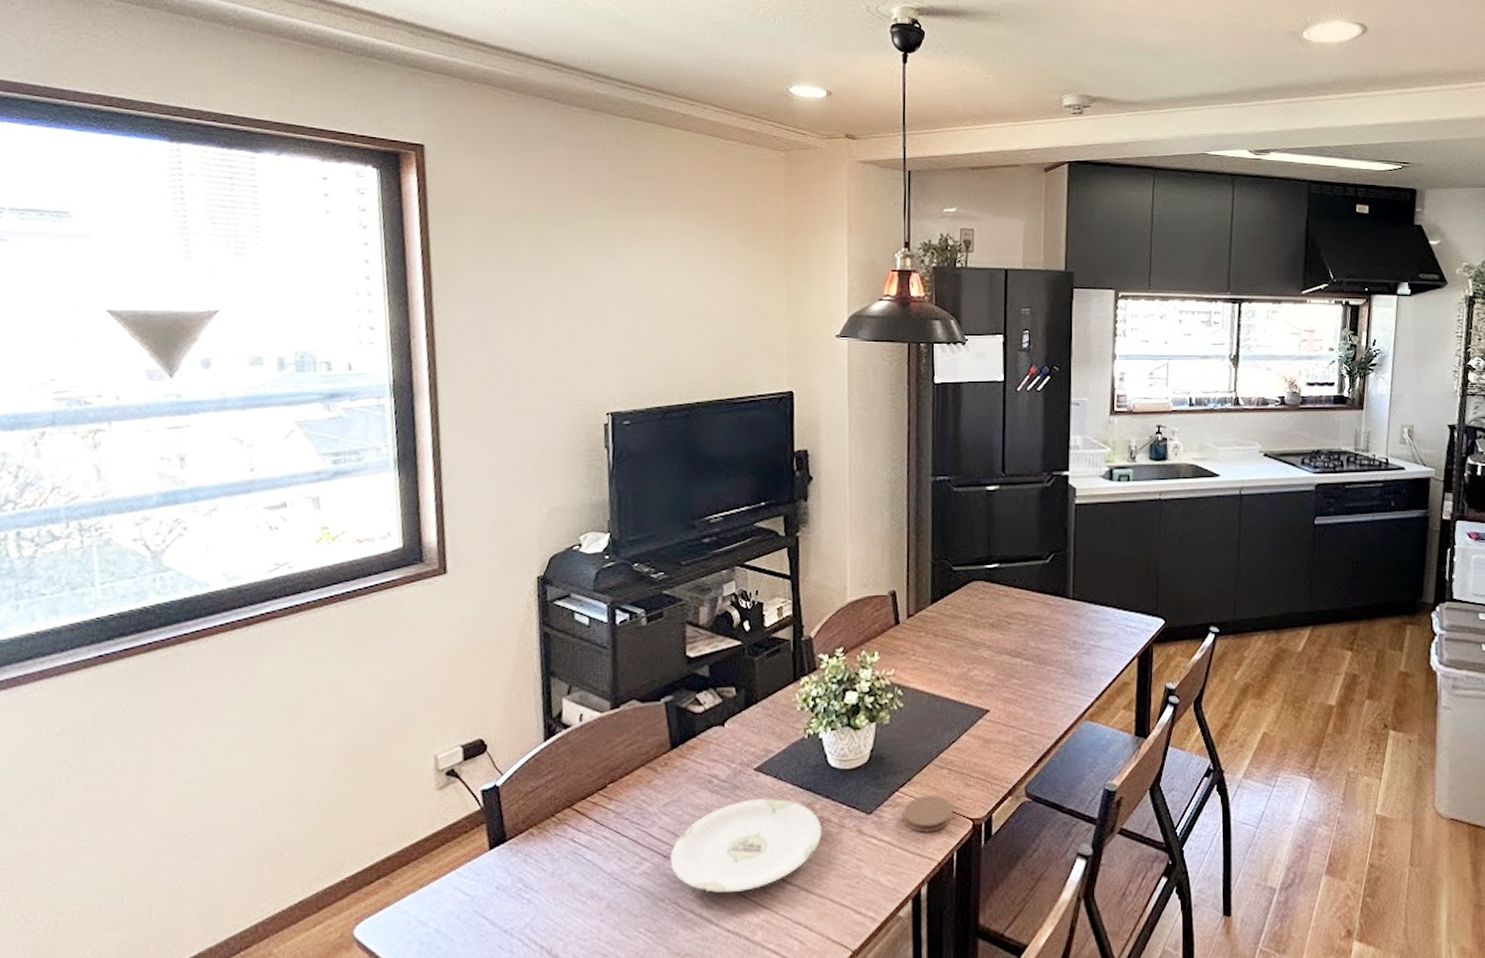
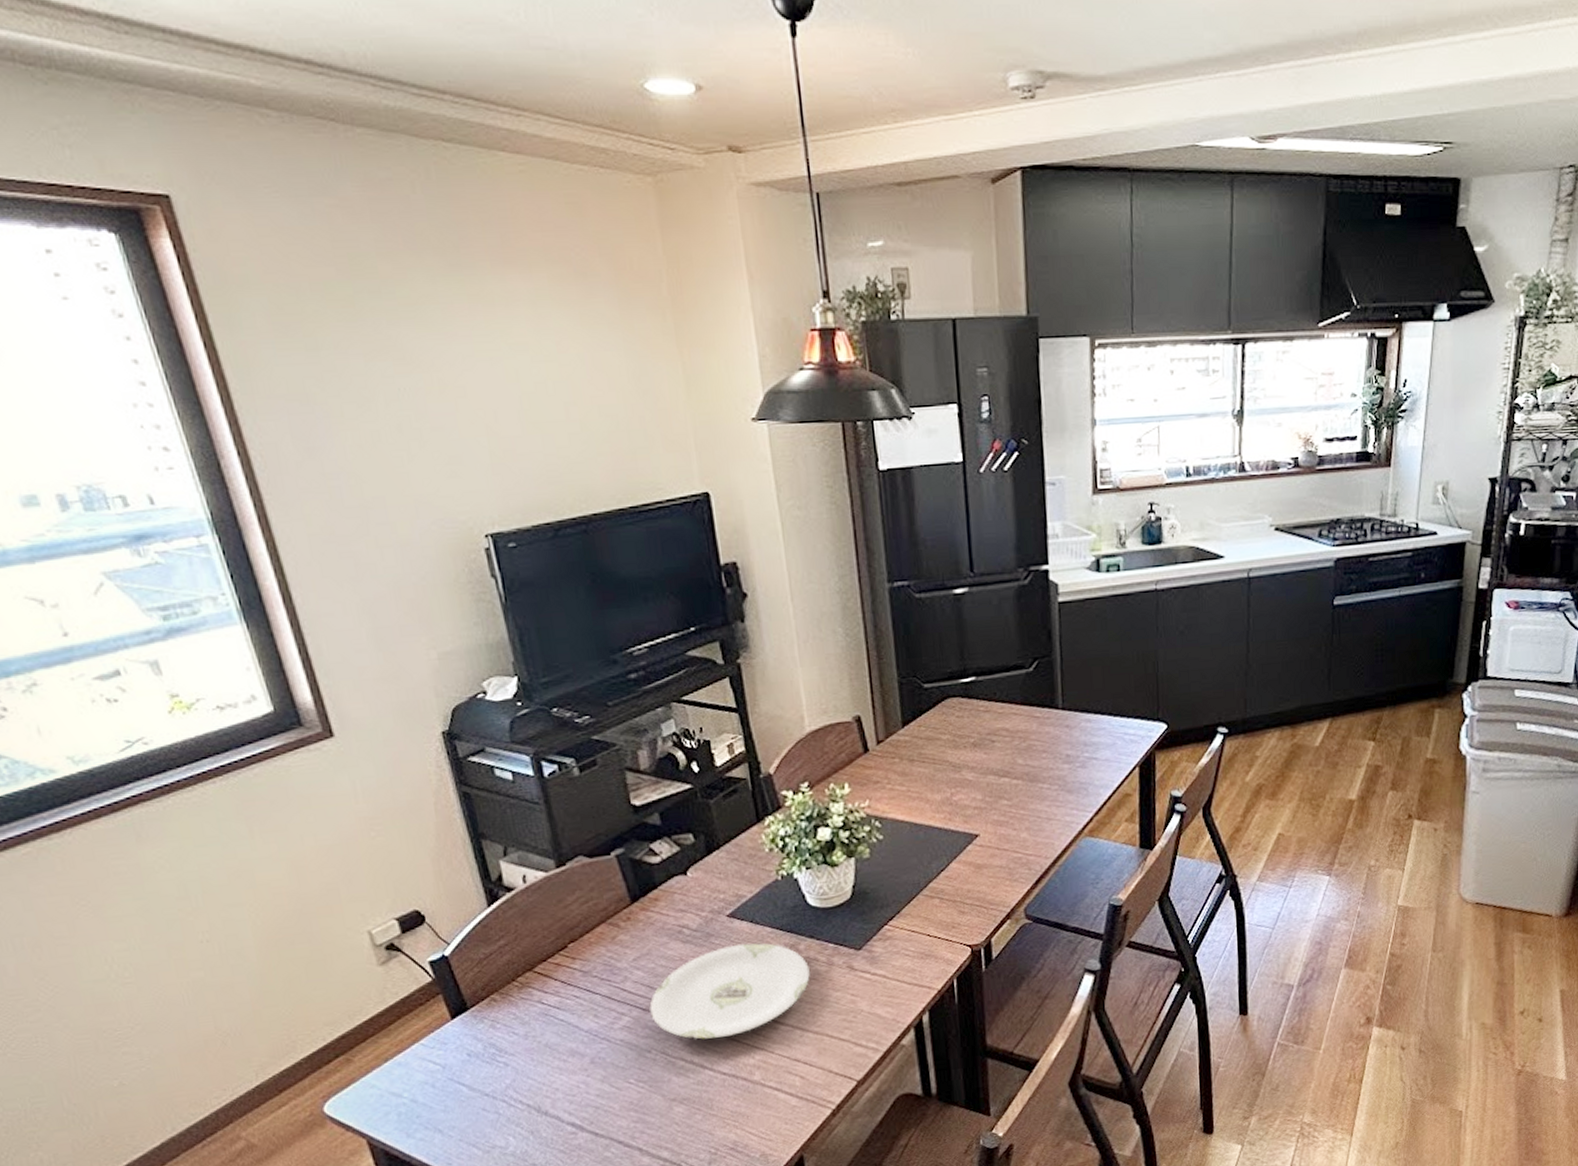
coaster: present [903,795,953,833] -> none [895,925,949,963]

